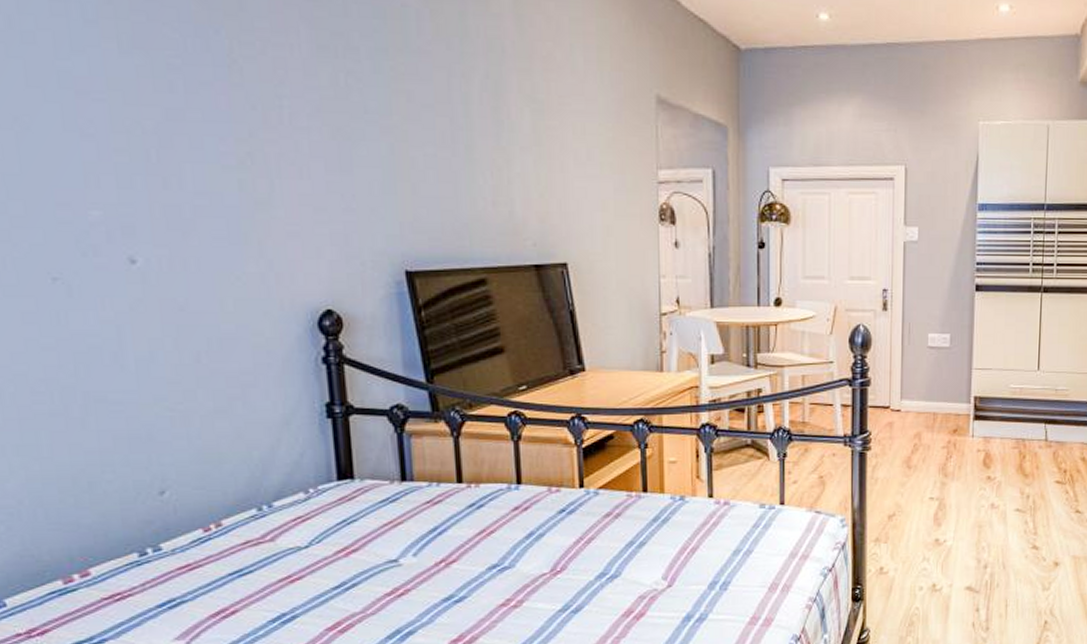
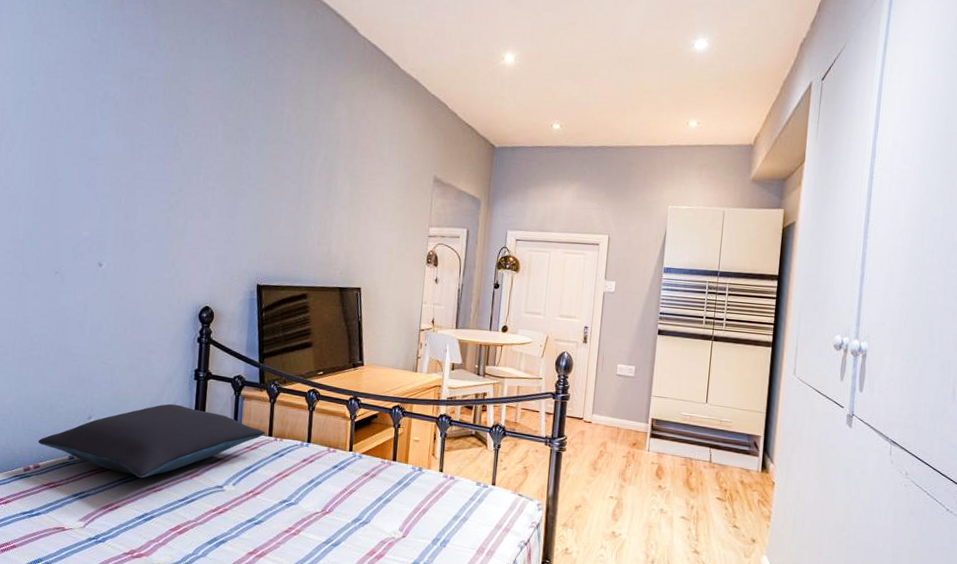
pillow: none [78,456,451,567] -> present [38,403,265,479]

